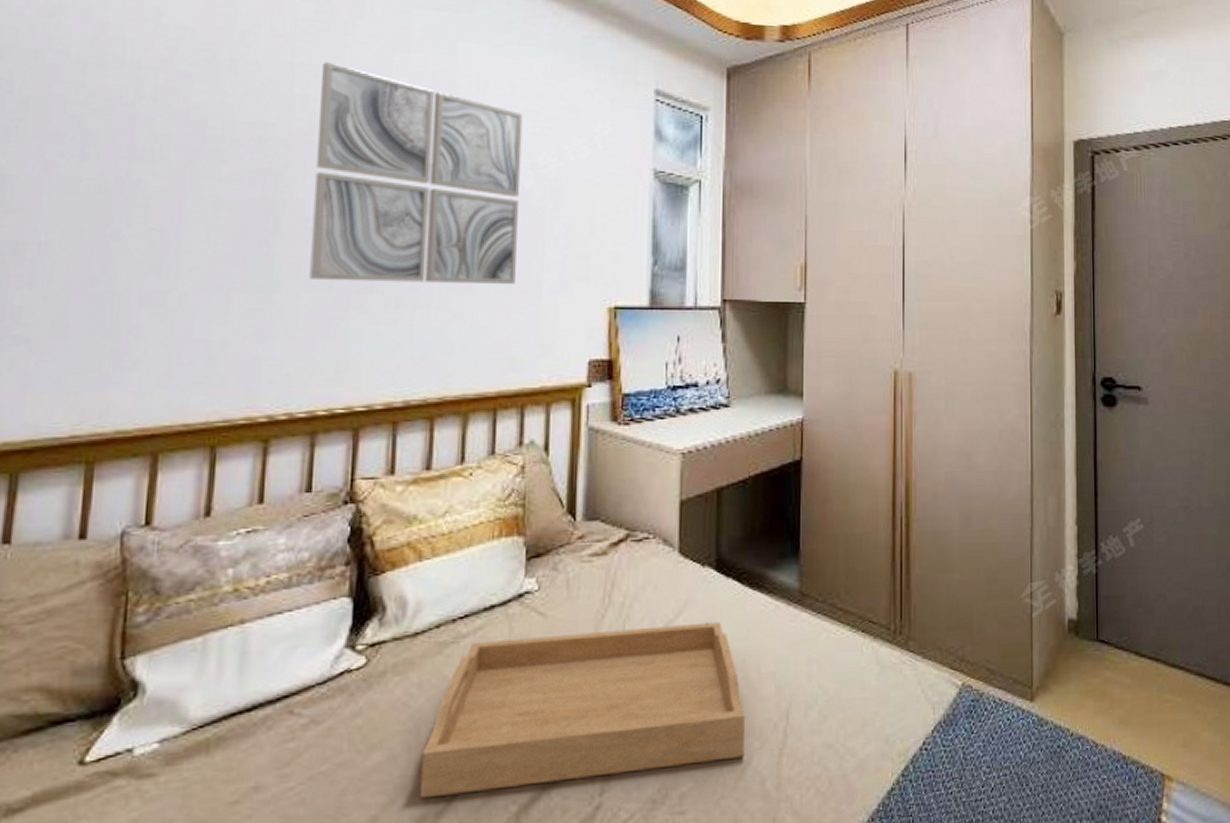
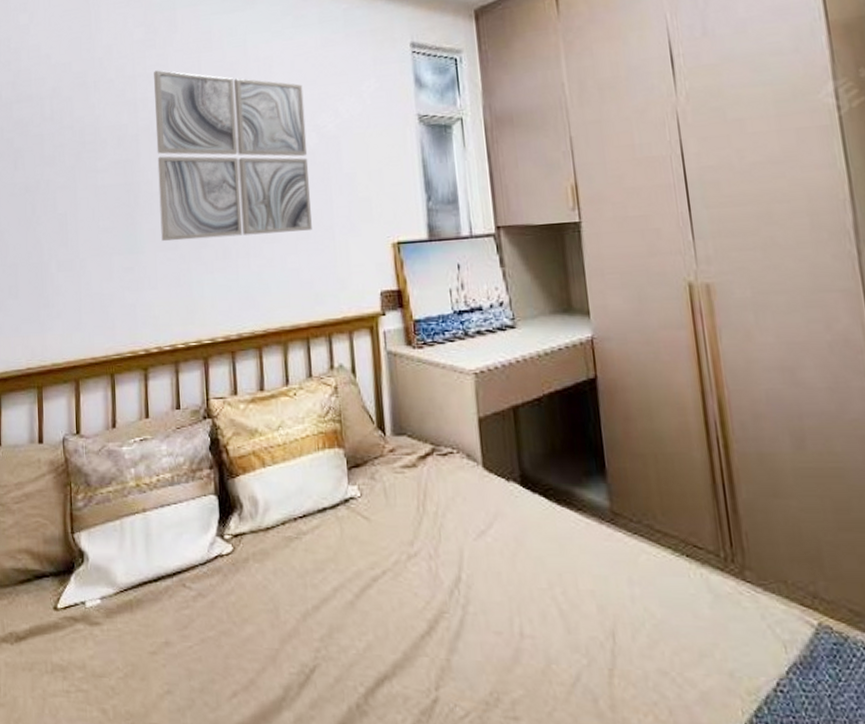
serving tray: present [420,622,745,799] -> none [282,535,572,673]

